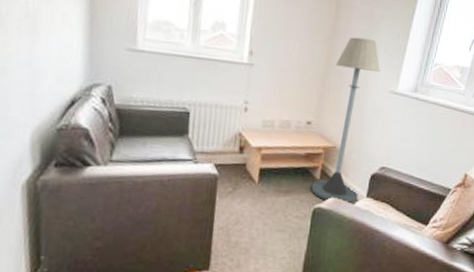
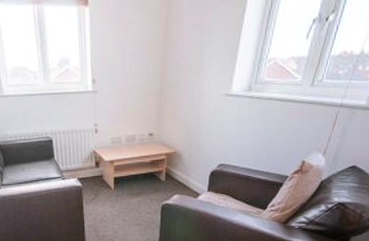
floor lamp: present [311,37,381,204] -> none [158,47,213,198]

